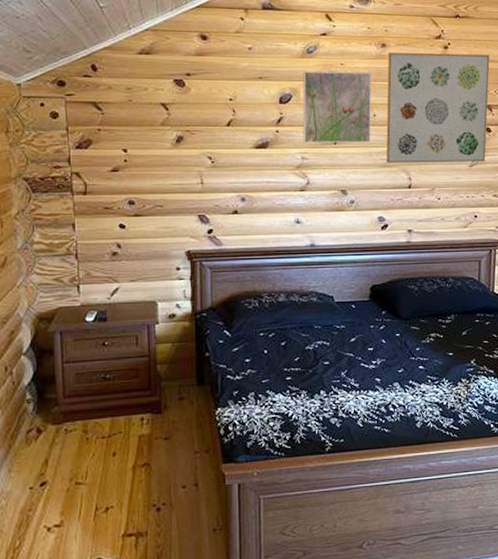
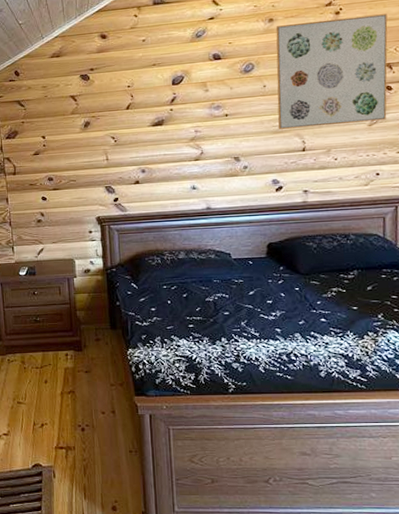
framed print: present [302,71,372,144] -> none [193,46,262,118]

